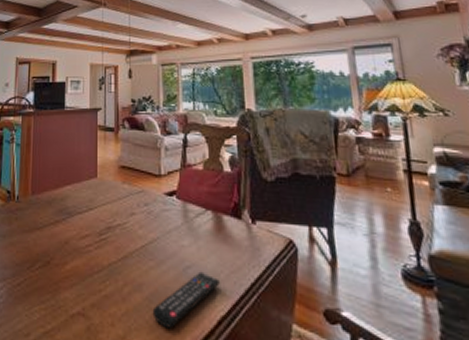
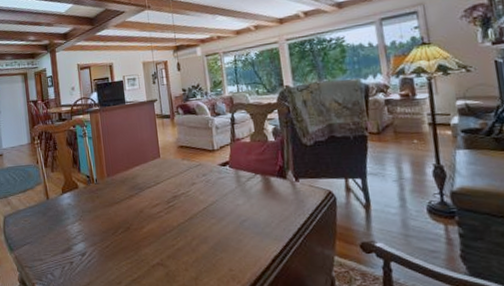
remote control: present [152,271,221,328] -> none [217,223,273,268]

